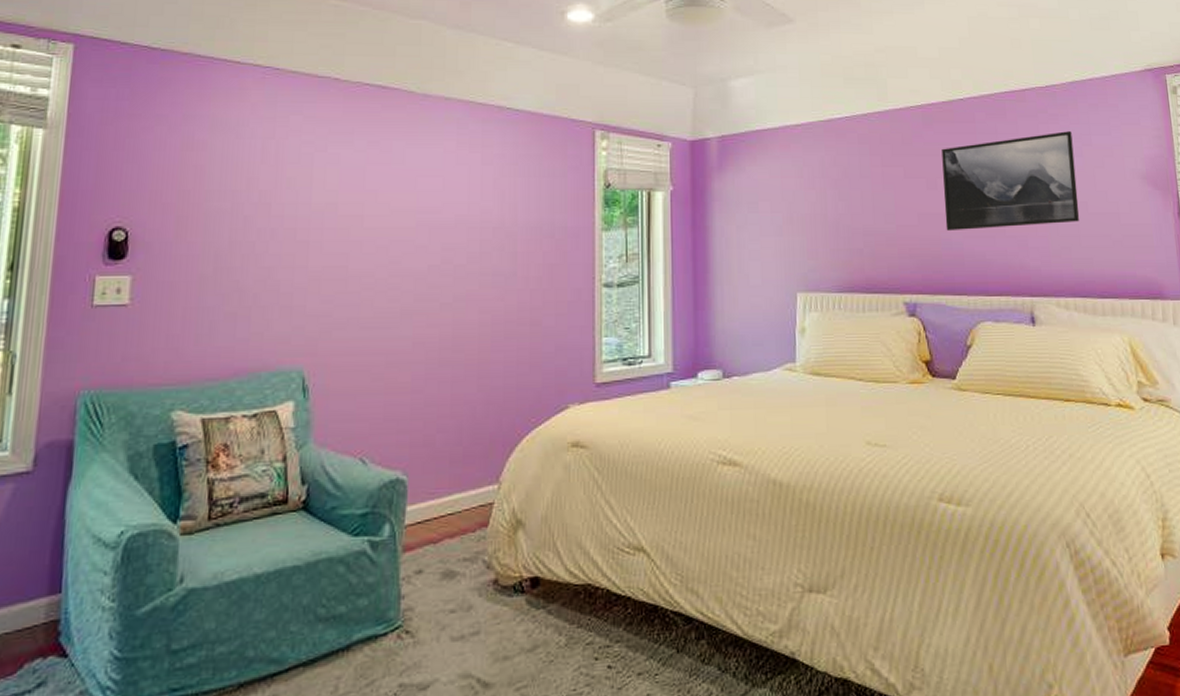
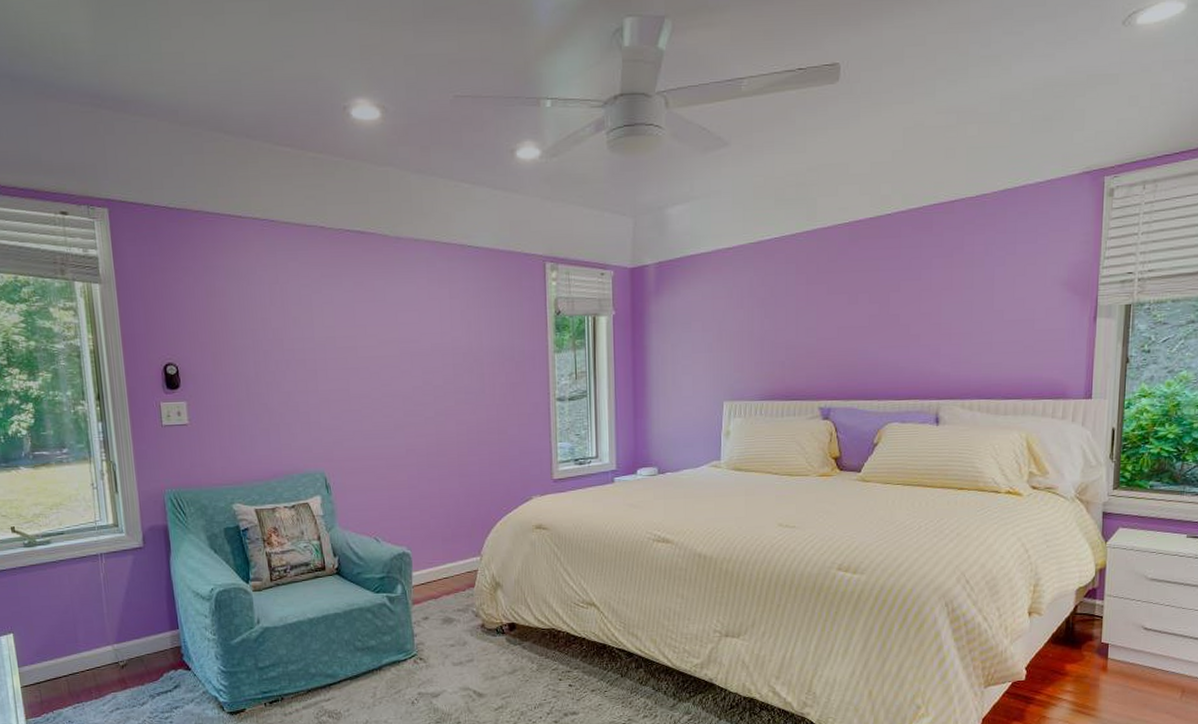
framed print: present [941,131,1080,232] -> none [863,241,997,343]

